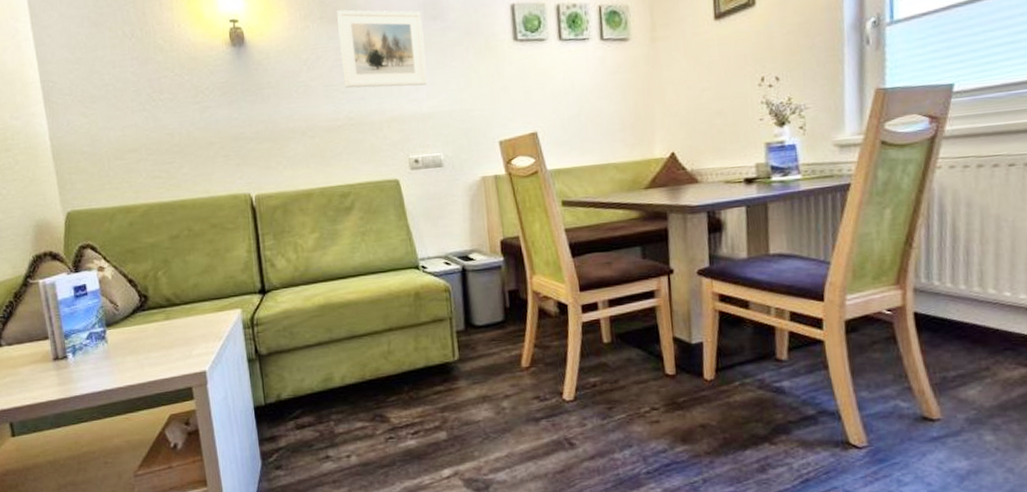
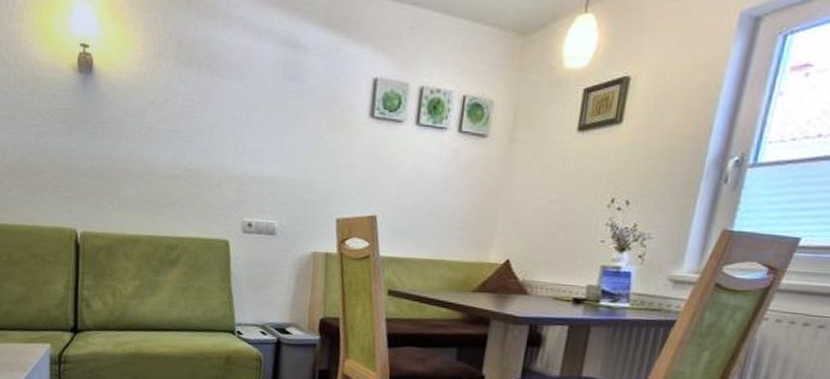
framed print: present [337,9,428,88] -> none [189,53,280,149]

